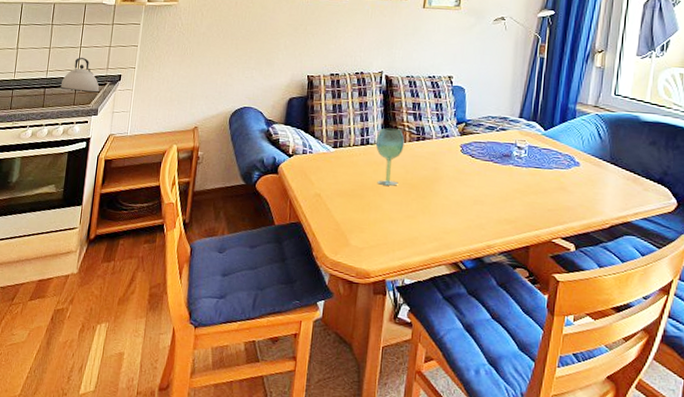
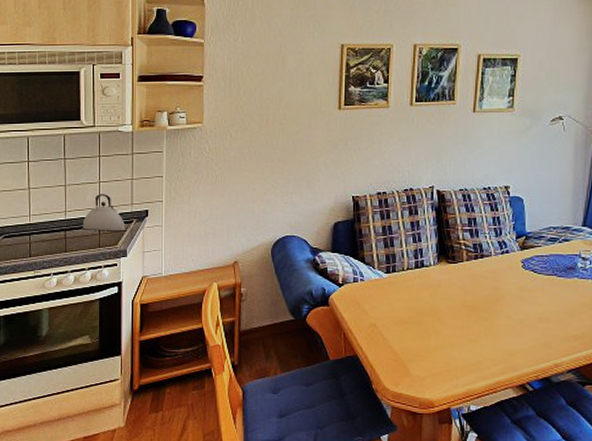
wine glass: present [375,128,405,186] -> none [430,247,462,309]

